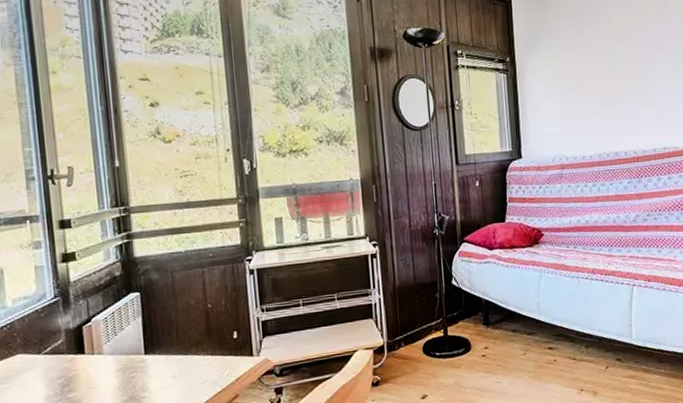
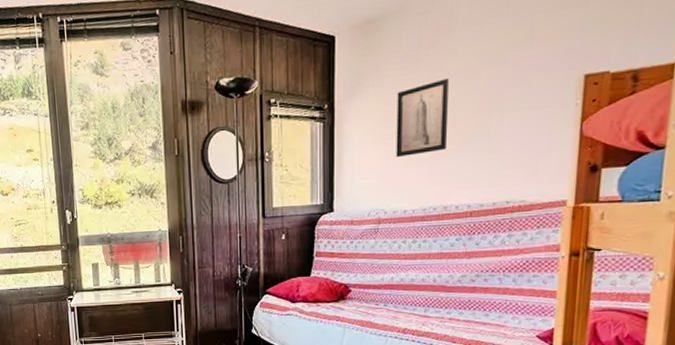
wall art: none [568,40,613,107] -> present [396,78,450,157]

